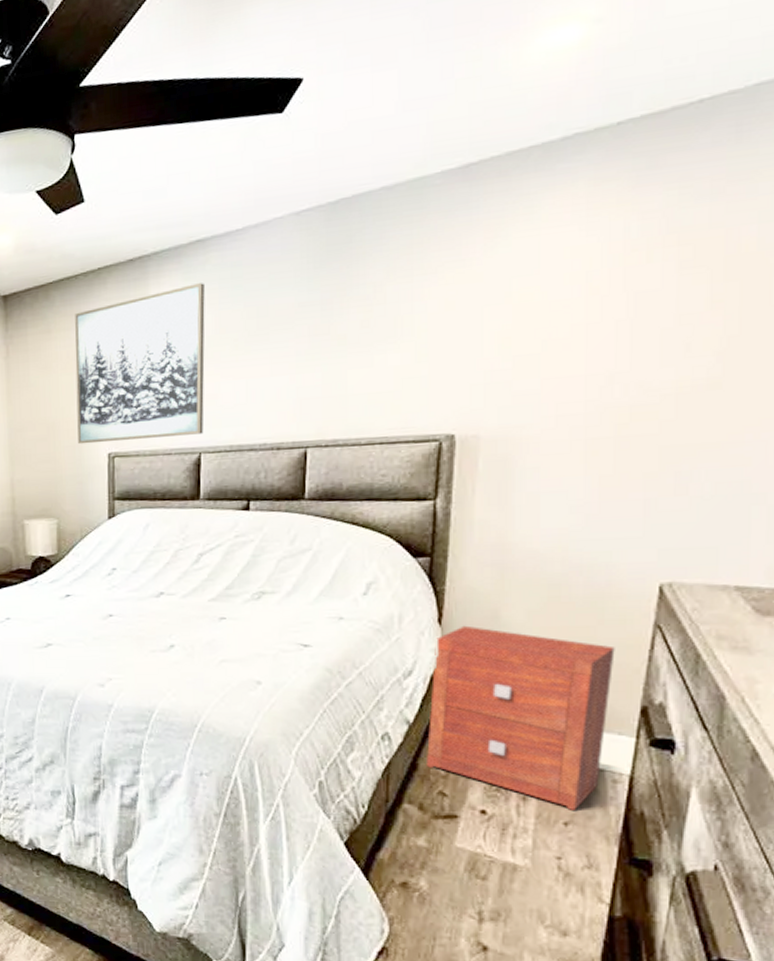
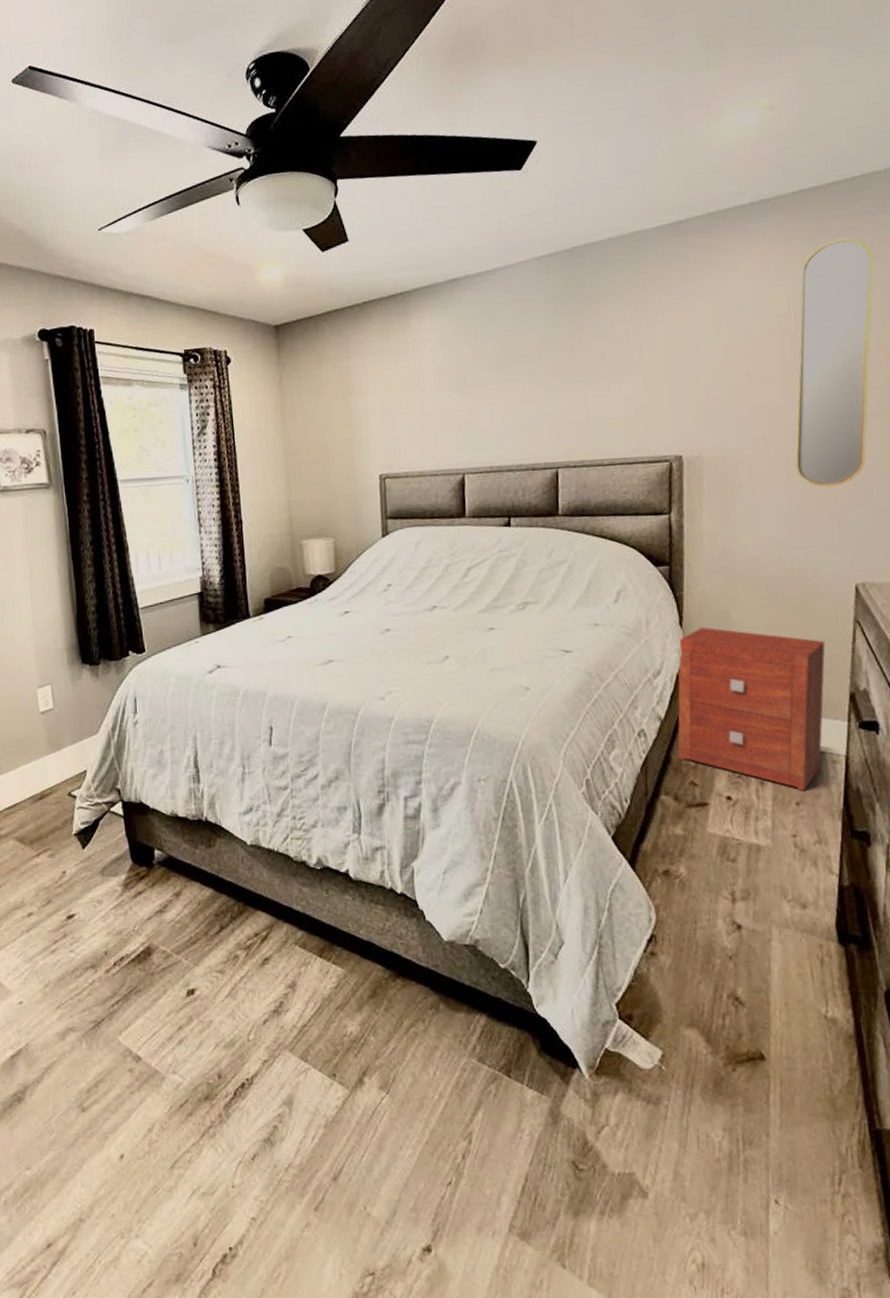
wall art: present [75,283,205,445] -> none [343,318,466,467]
home mirror: none [595,175,720,472] -> present [795,238,874,487]

